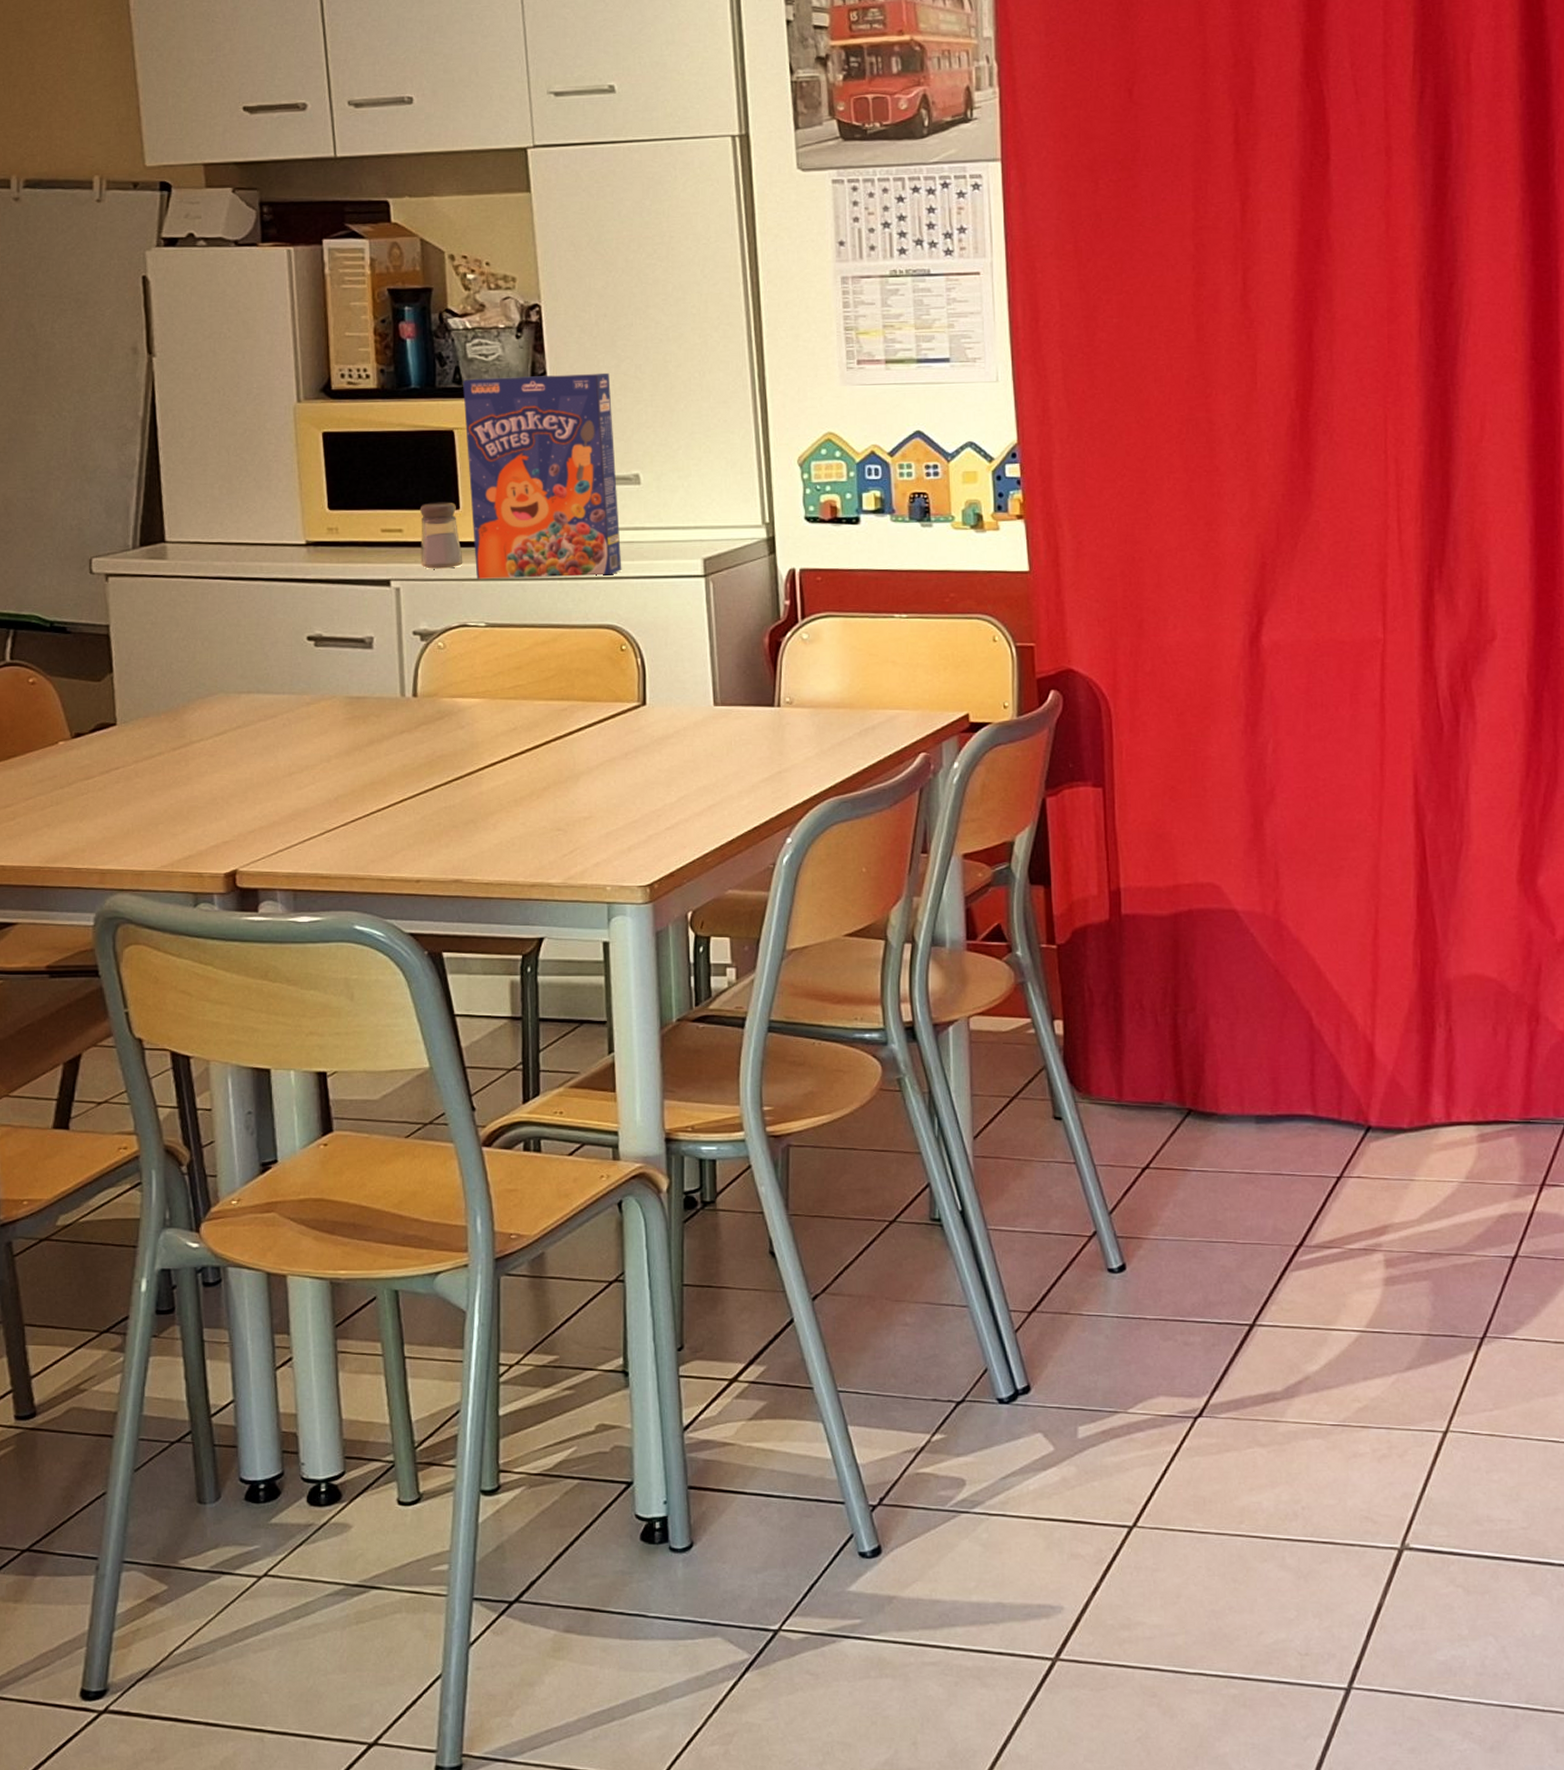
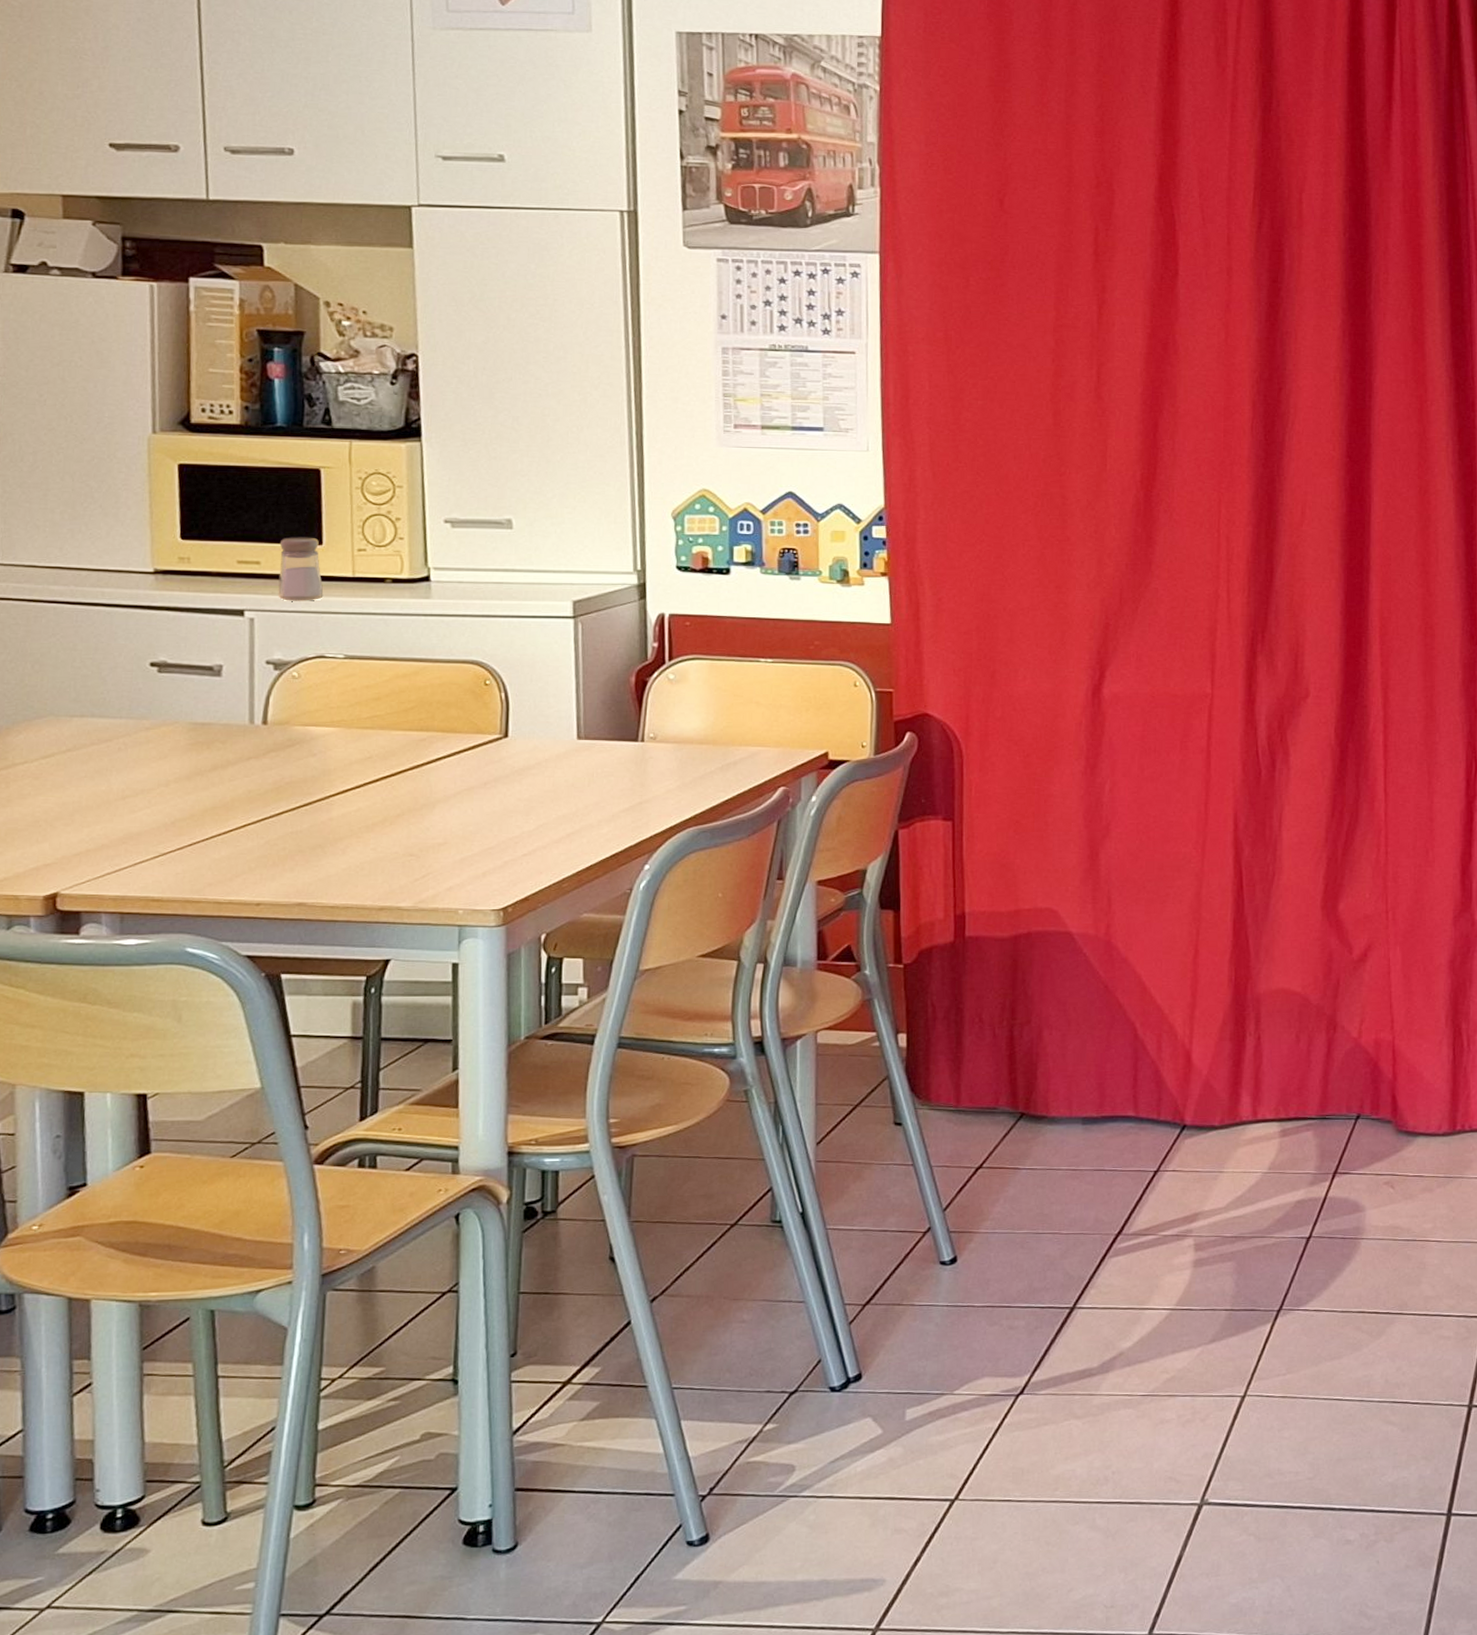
cereal box: present [463,372,622,580] -> none [332,420,490,614]

